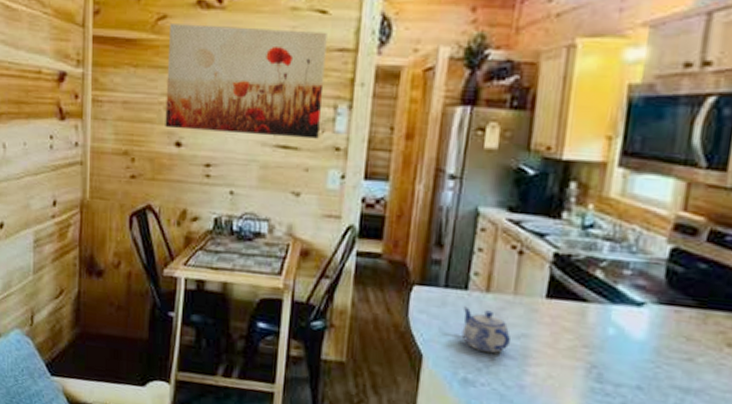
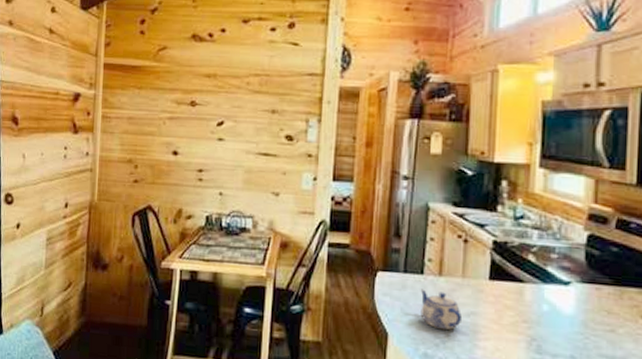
wall art: present [165,24,327,139] -> none [164,54,299,147]

